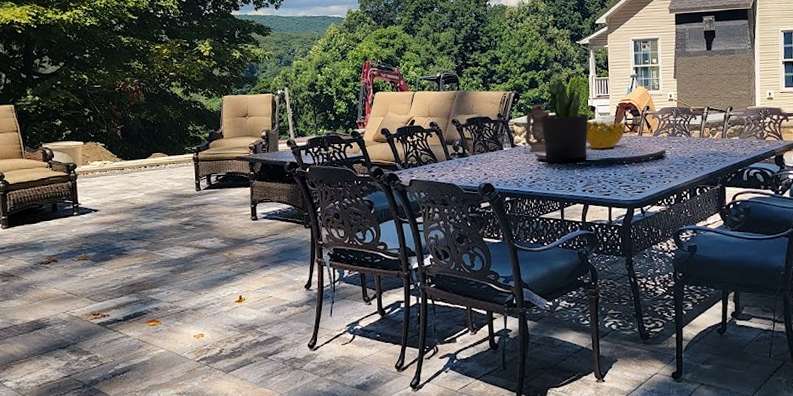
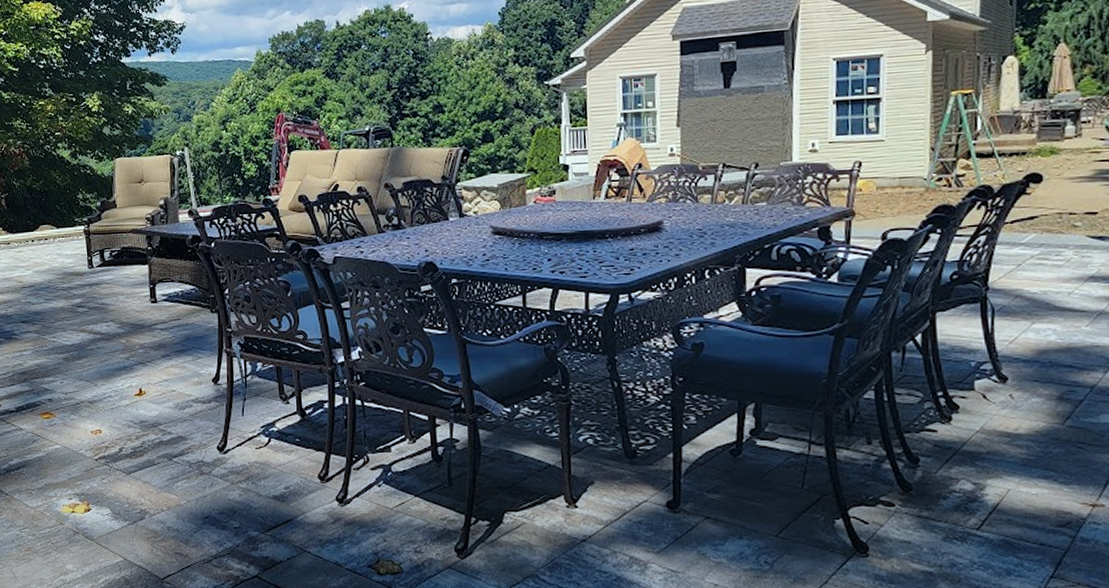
lantern: present [523,104,550,153] -> none [475,162,509,224]
planter: present [540,74,589,165] -> none [496,125,560,239]
decorative bowl: present [586,120,625,151] -> none [556,183,608,221]

